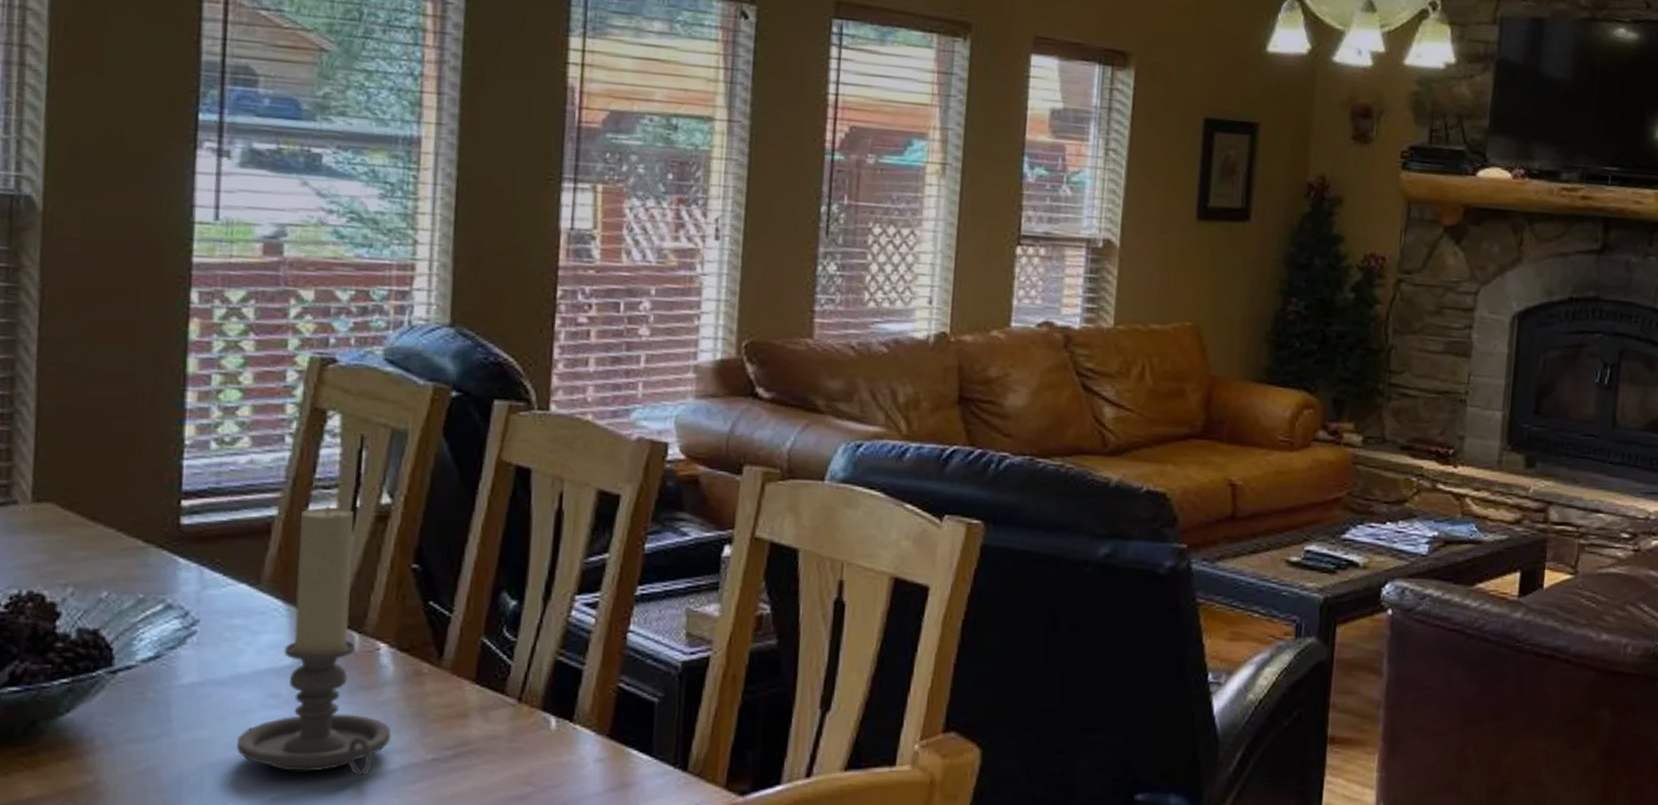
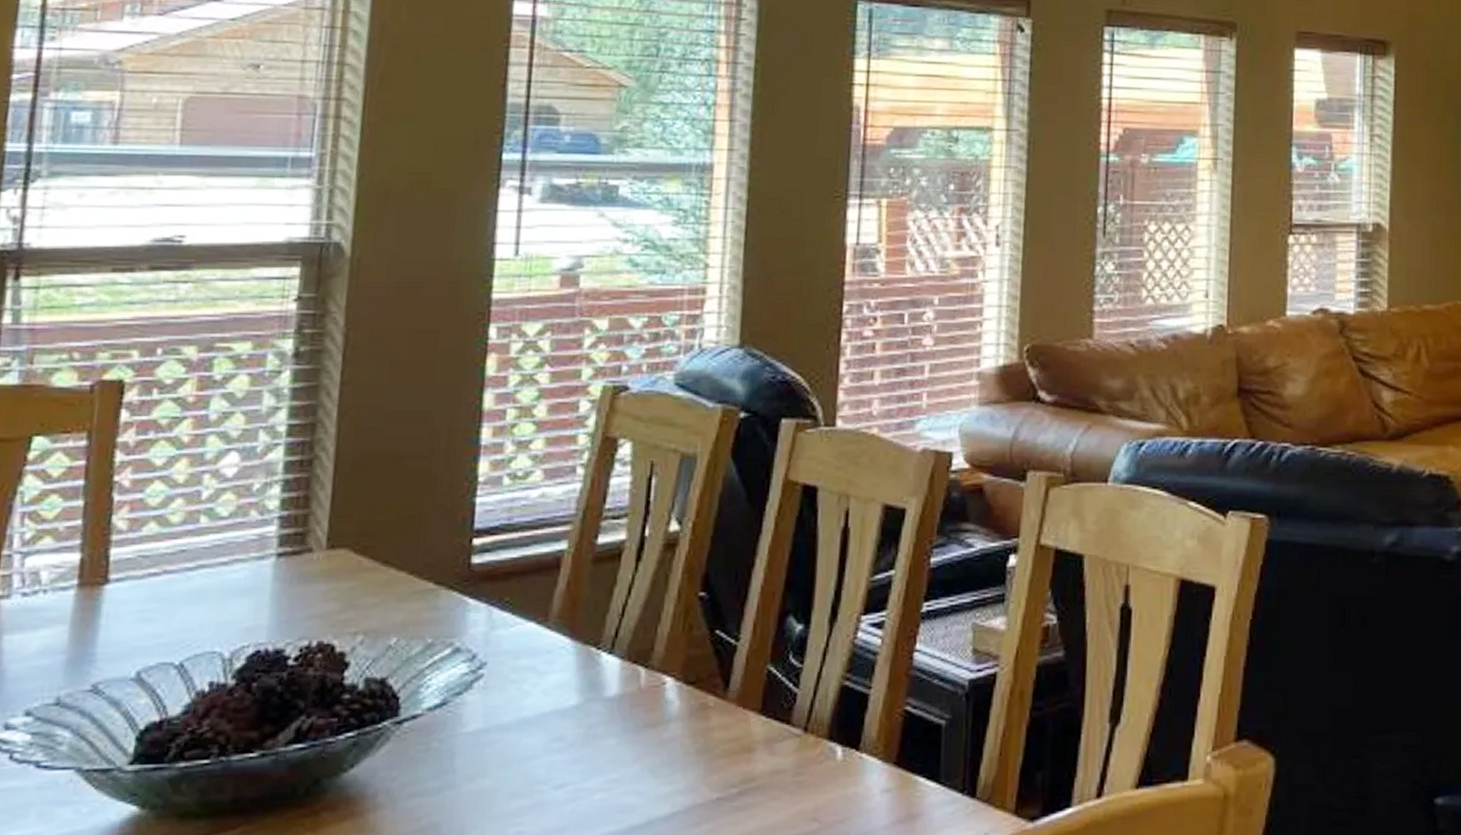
candle holder: present [236,505,392,776] -> none [519,536,676,821]

